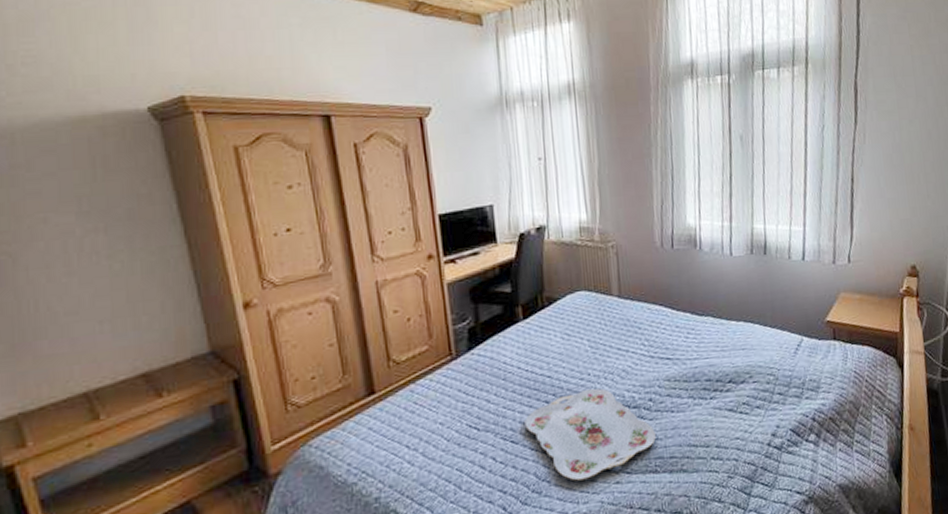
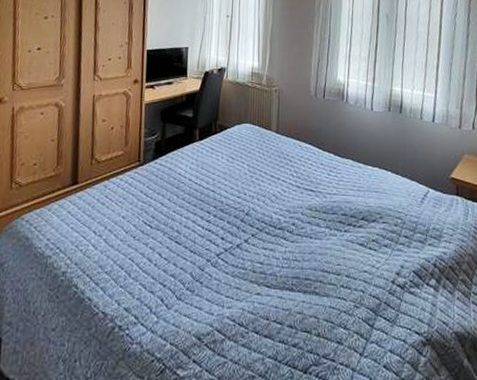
serving tray: present [525,388,656,481] -> none [188,206,295,286]

